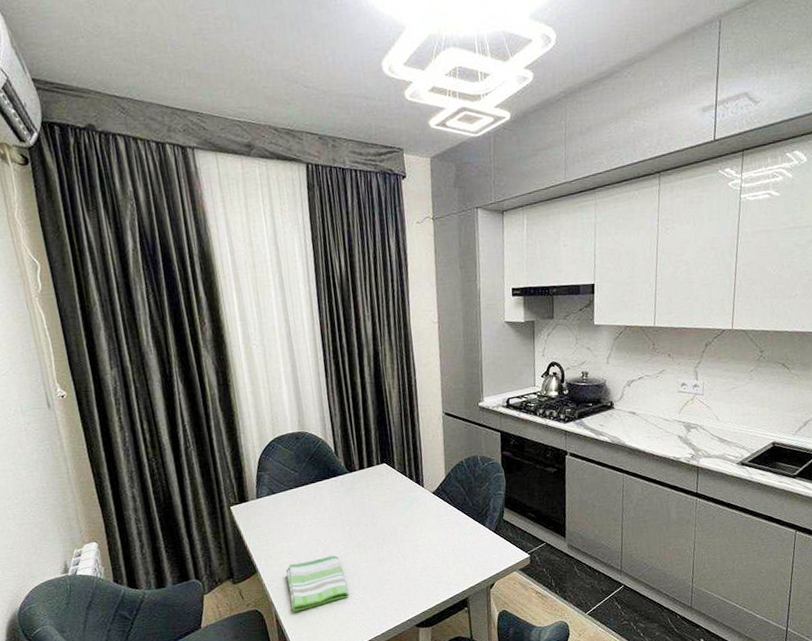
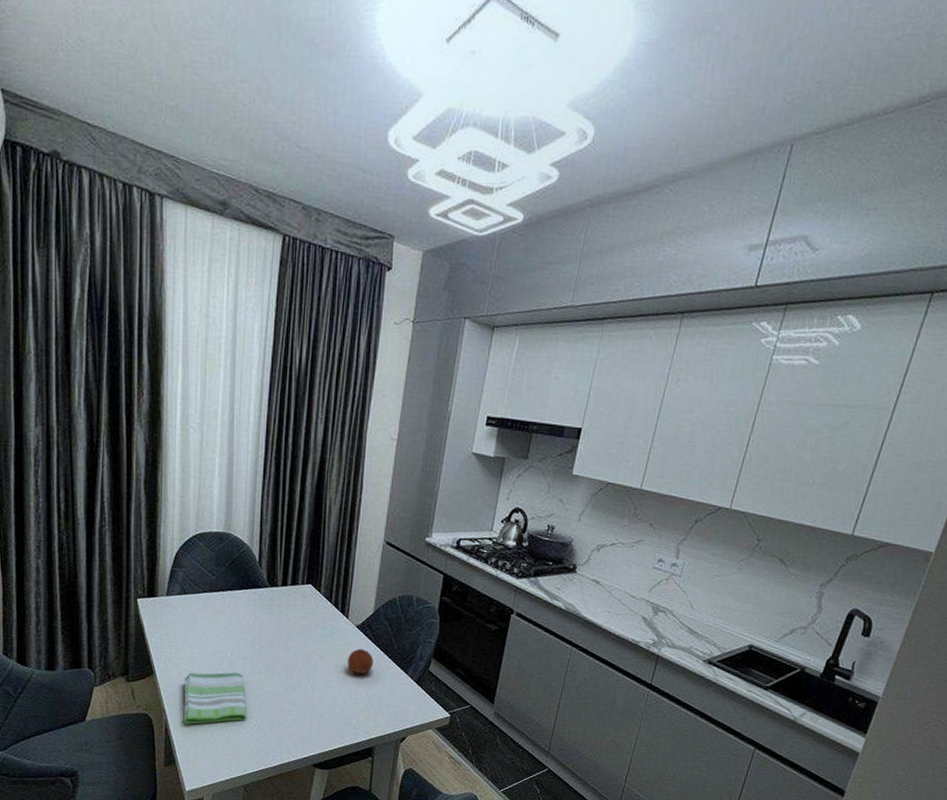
fruit: none [430,511,454,535] -> present [347,648,373,674]

